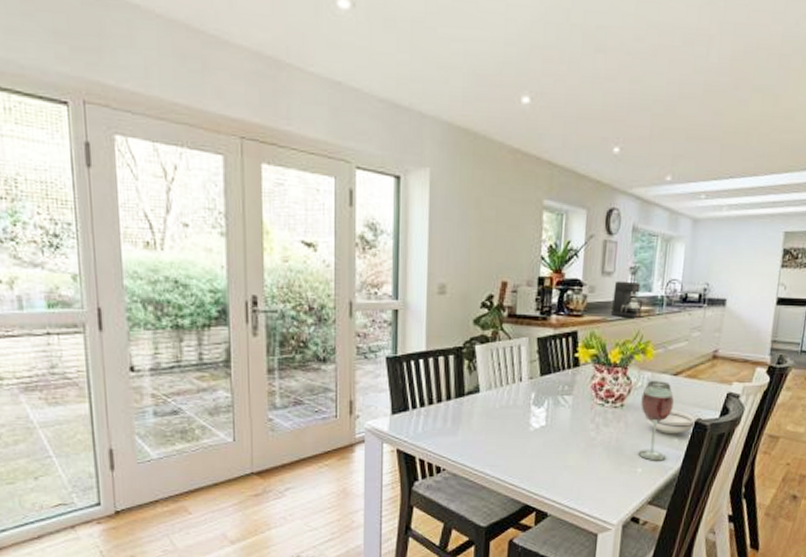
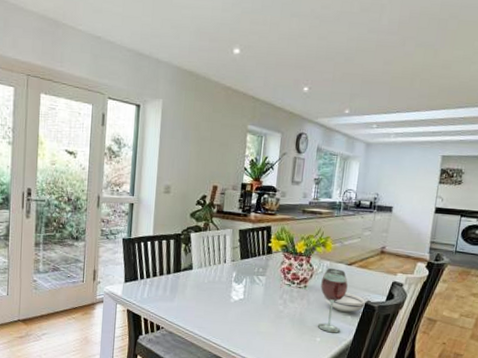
coffee maker: present [610,280,643,319] -> none [297,188,325,219]

